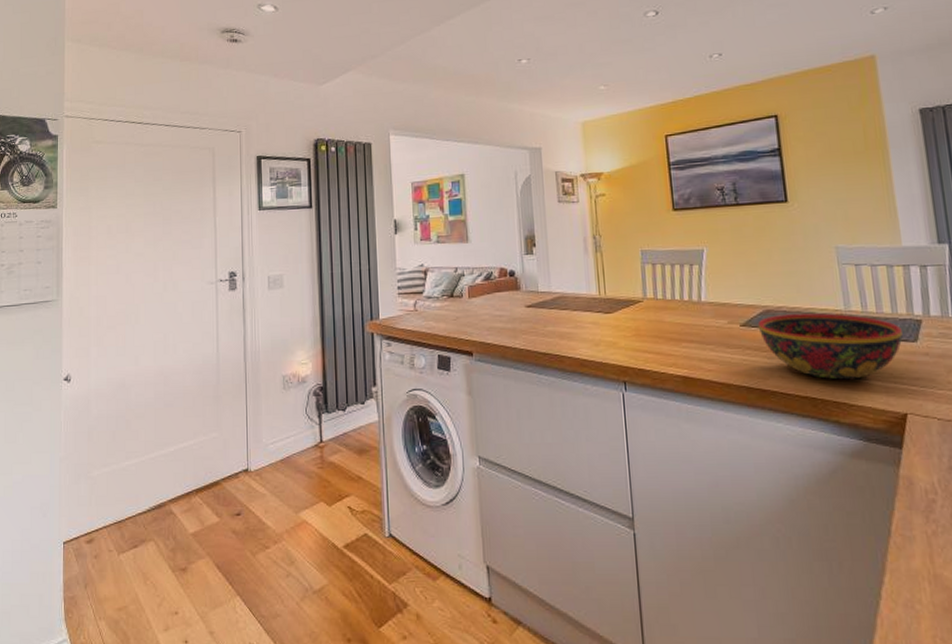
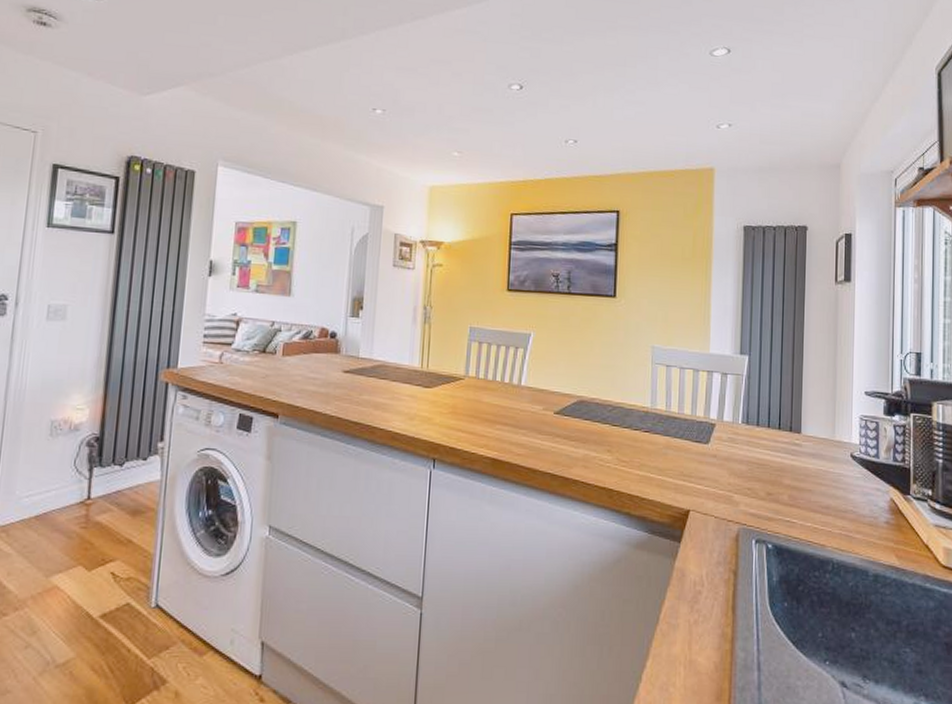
bowl: present [757,313,903,380] -> none [570,406,697,475]

